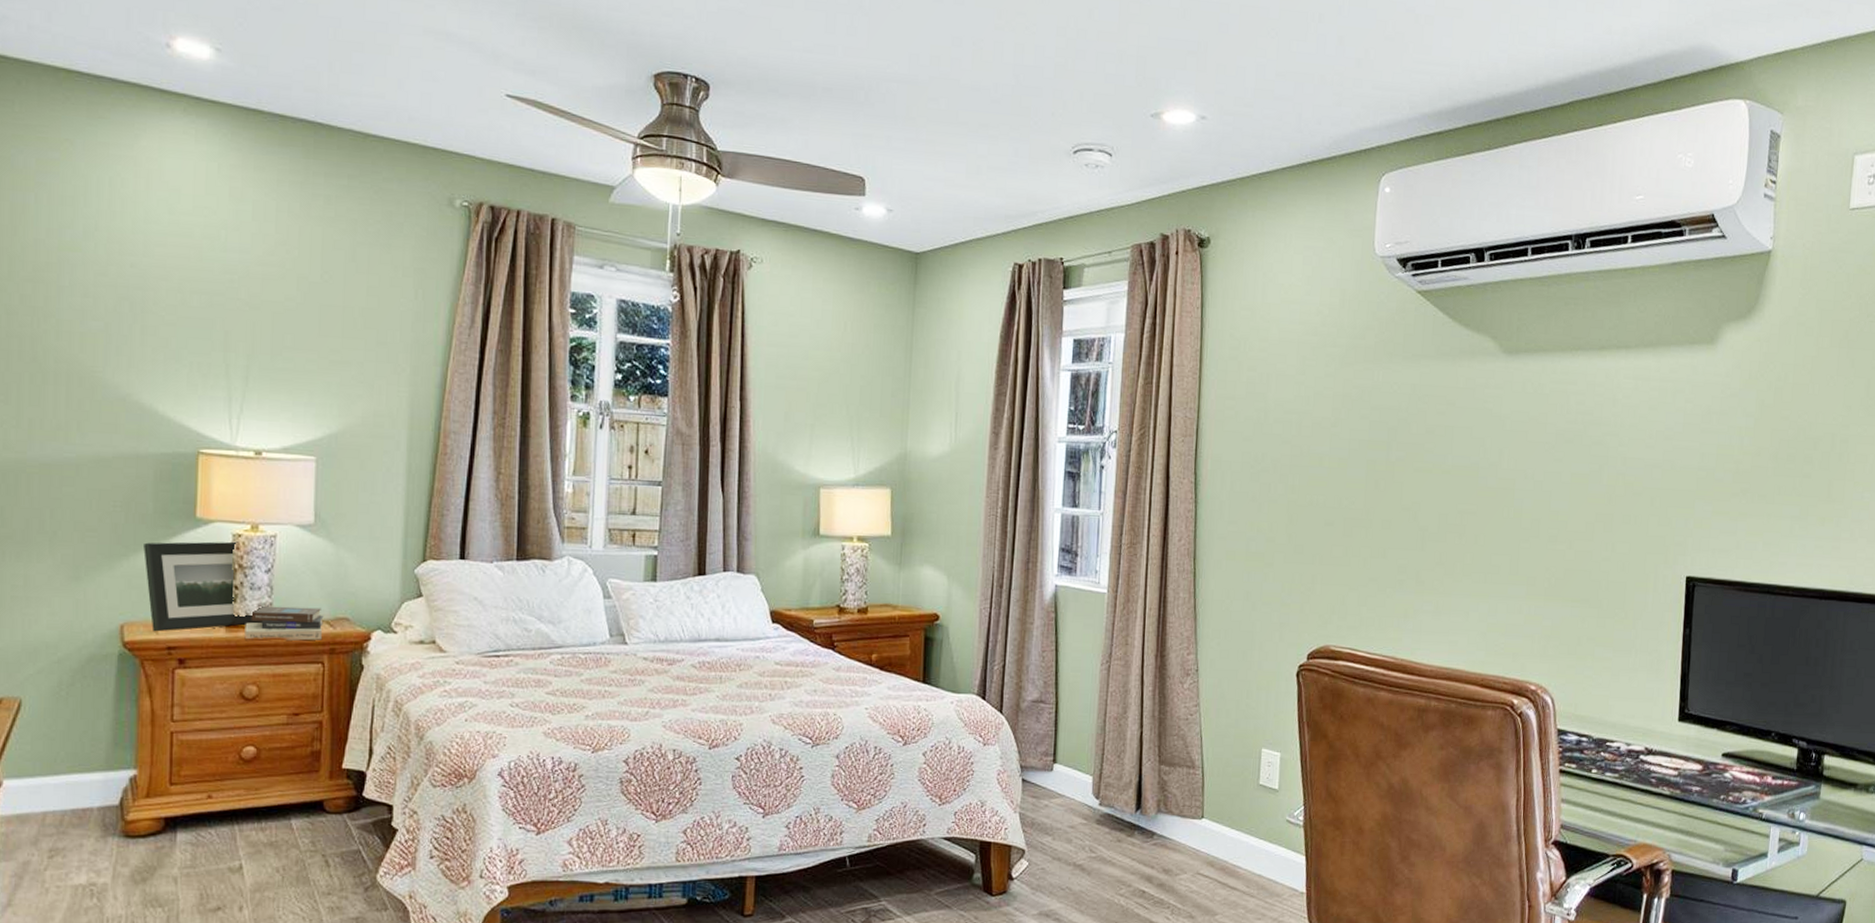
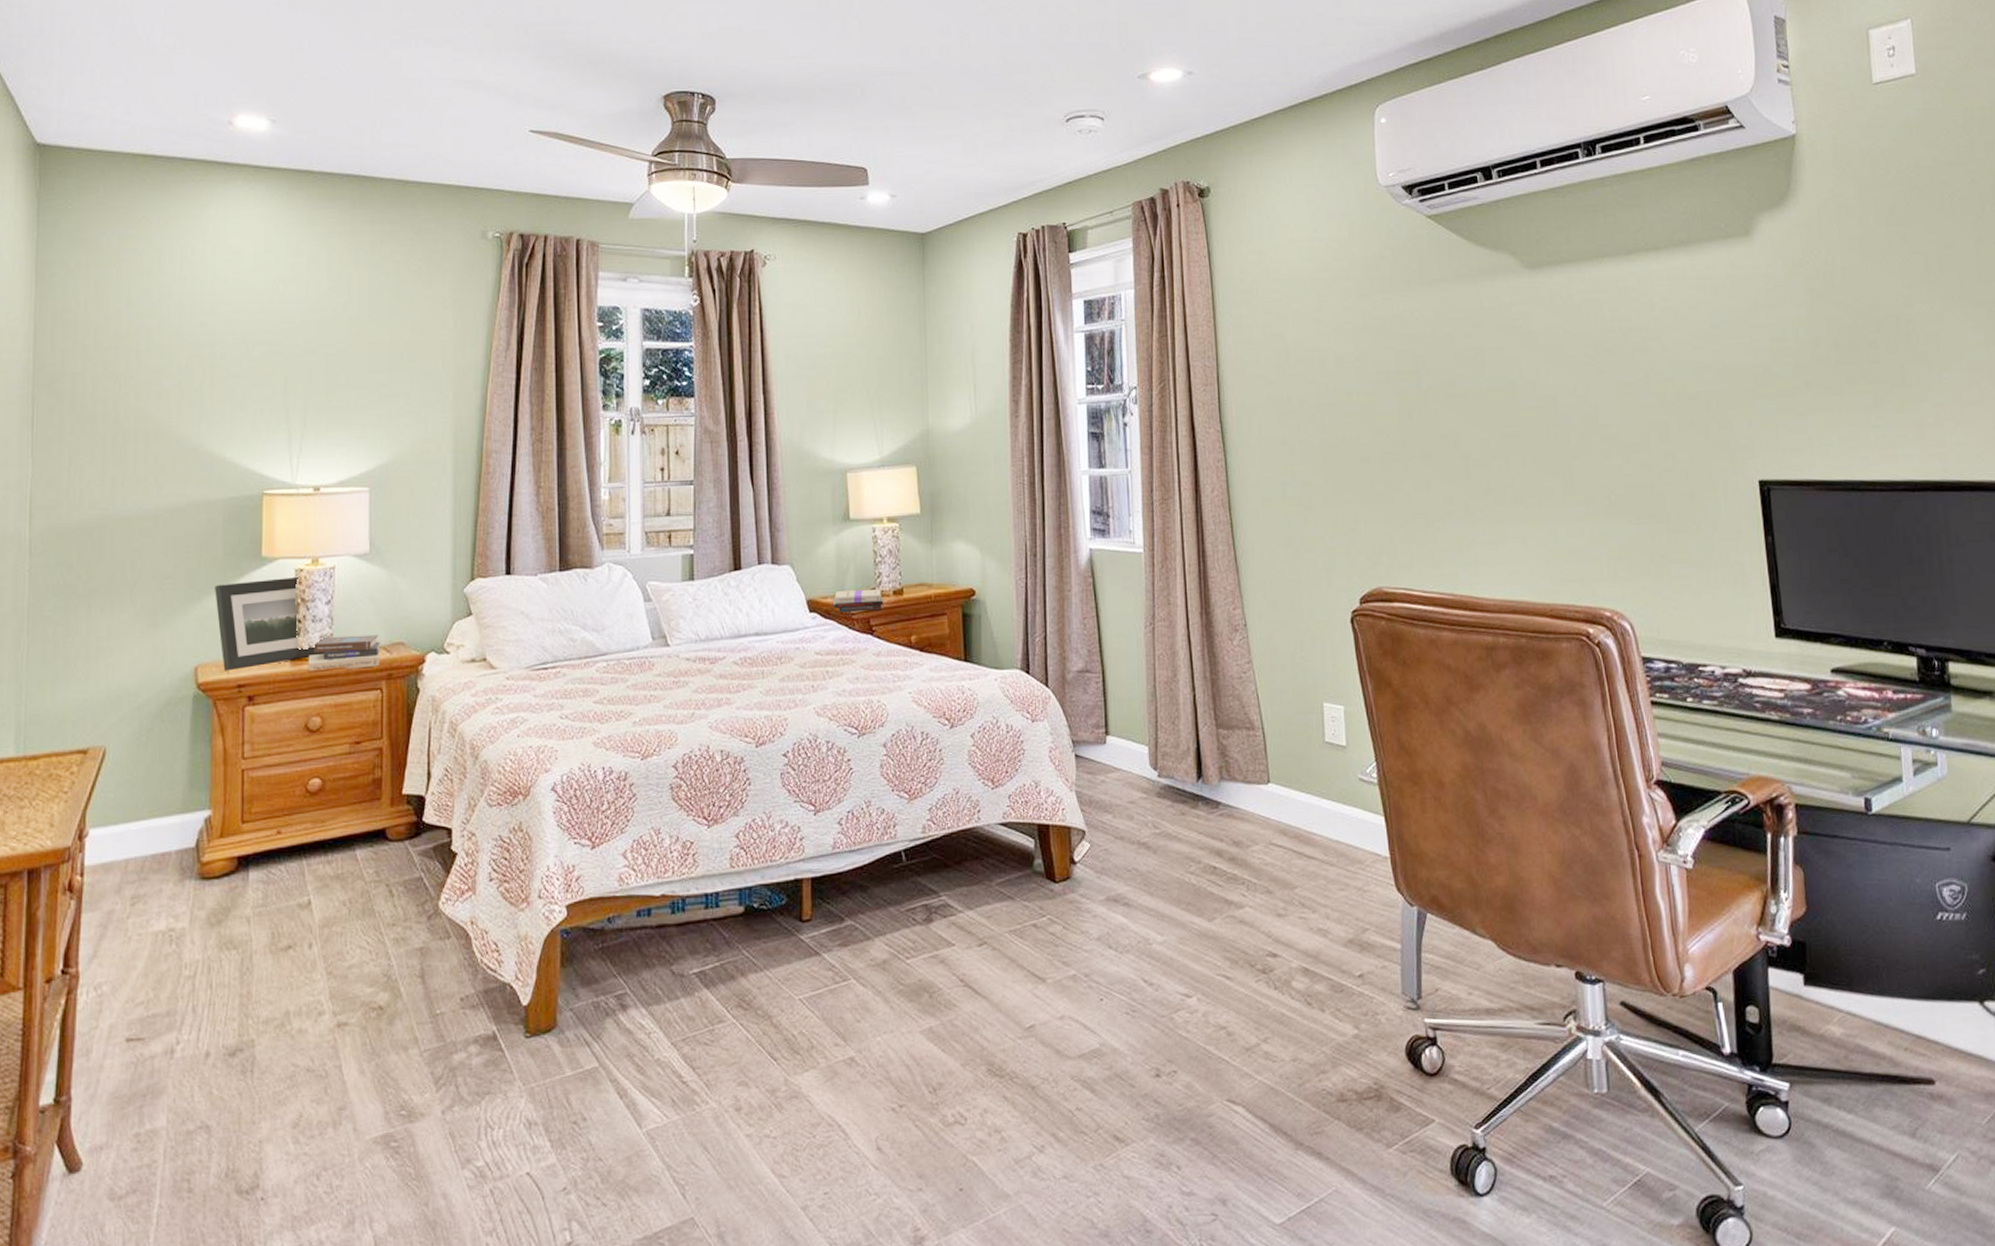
books: none [796,604,847,627] -> present [833,588,883,612]

